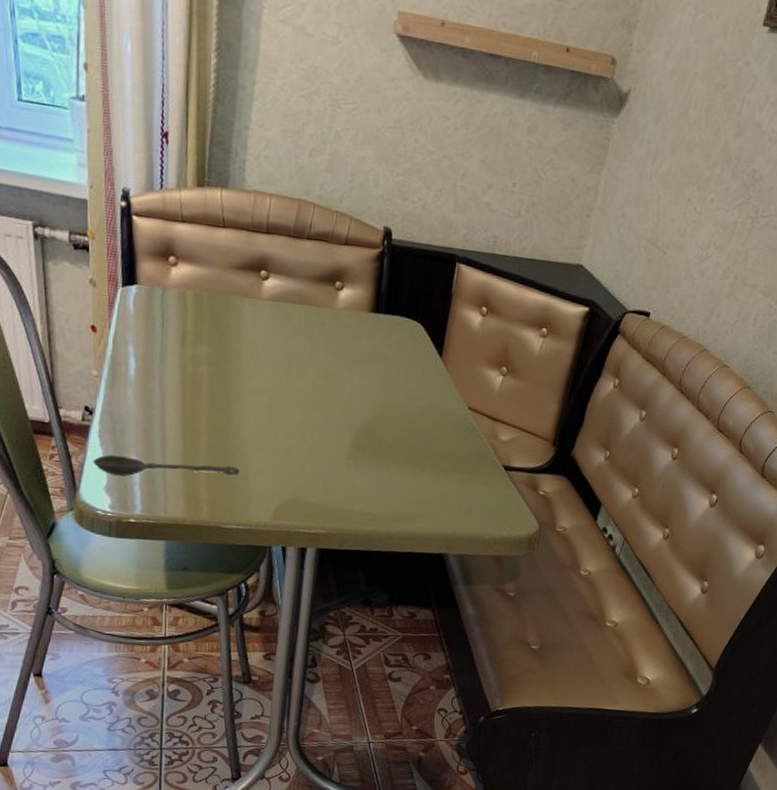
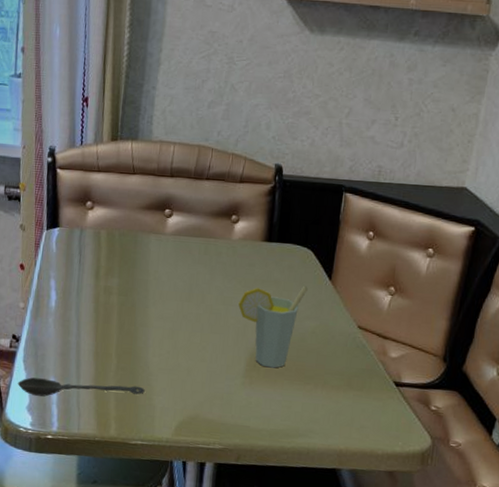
cup: none [342,362,417,450] -> present [238,286,308,368]

